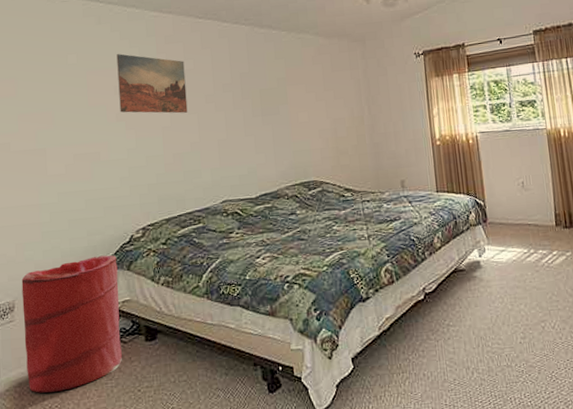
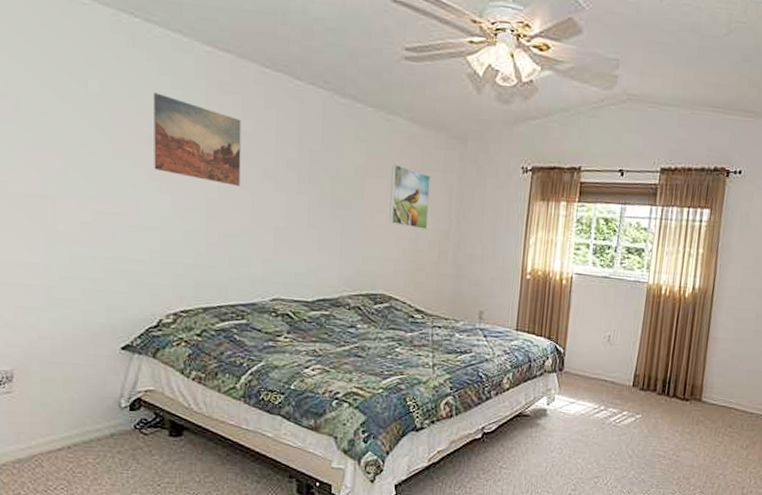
laundry hamper: present [21,255,122,393] -> none [22,336,141,474]
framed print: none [307,71,344,120] -> present [389,164,431,229]

